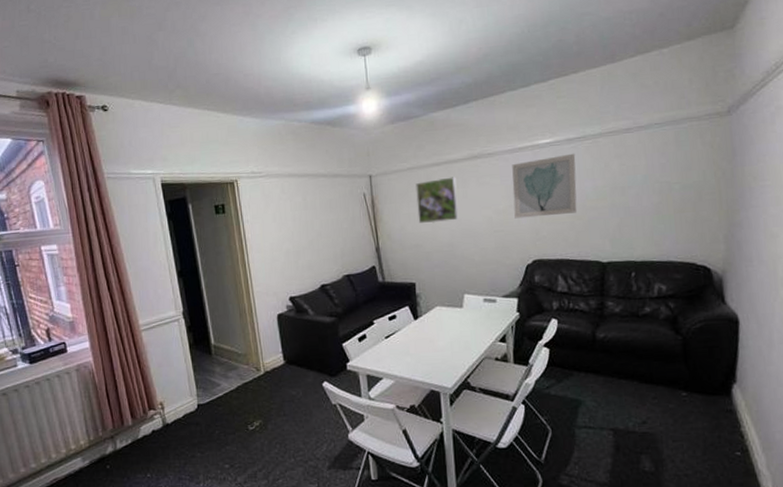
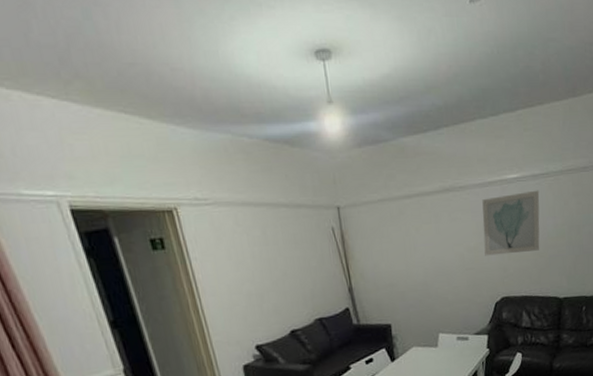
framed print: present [416,177,459,223] -> none [387,211,432,261]

